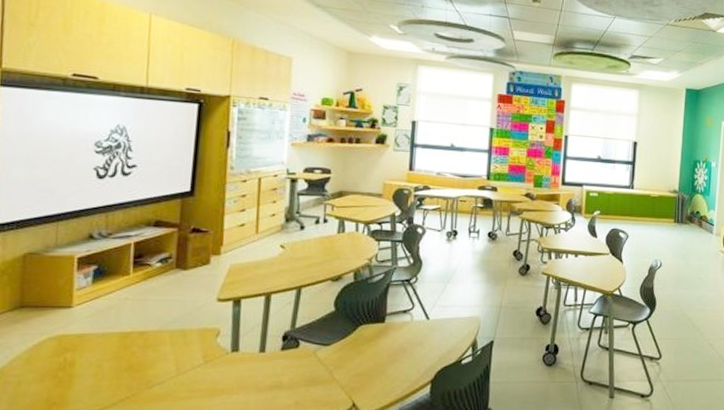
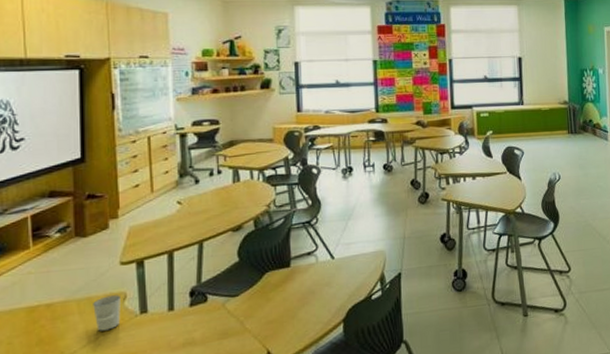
cup: none [185,330,214,364] -> present [93,295,121,331]

